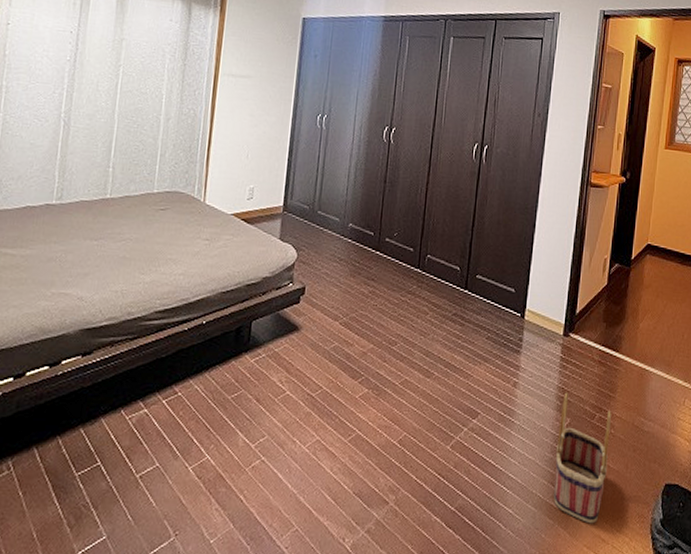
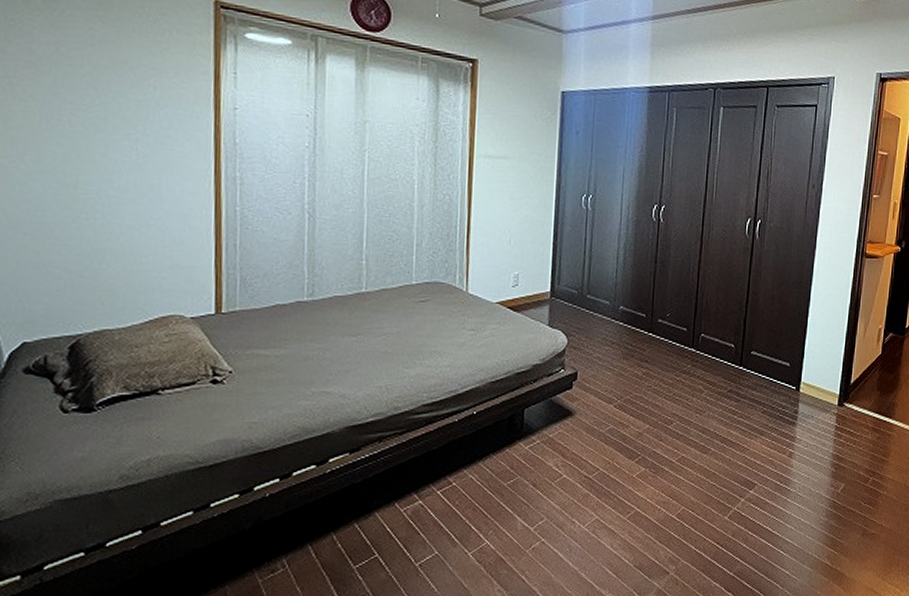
basket: present [554,392,611,524] -> none [829,459,884,579]

